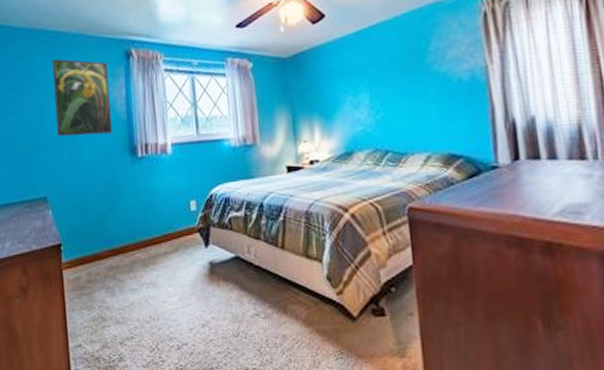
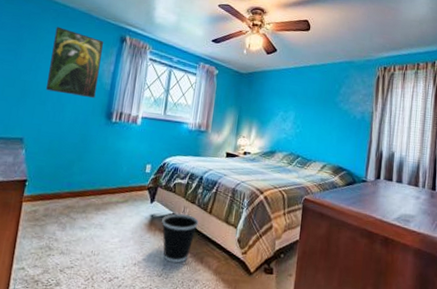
wastebasket: none [224,254,271,318] -> present [162,213,199,263]

